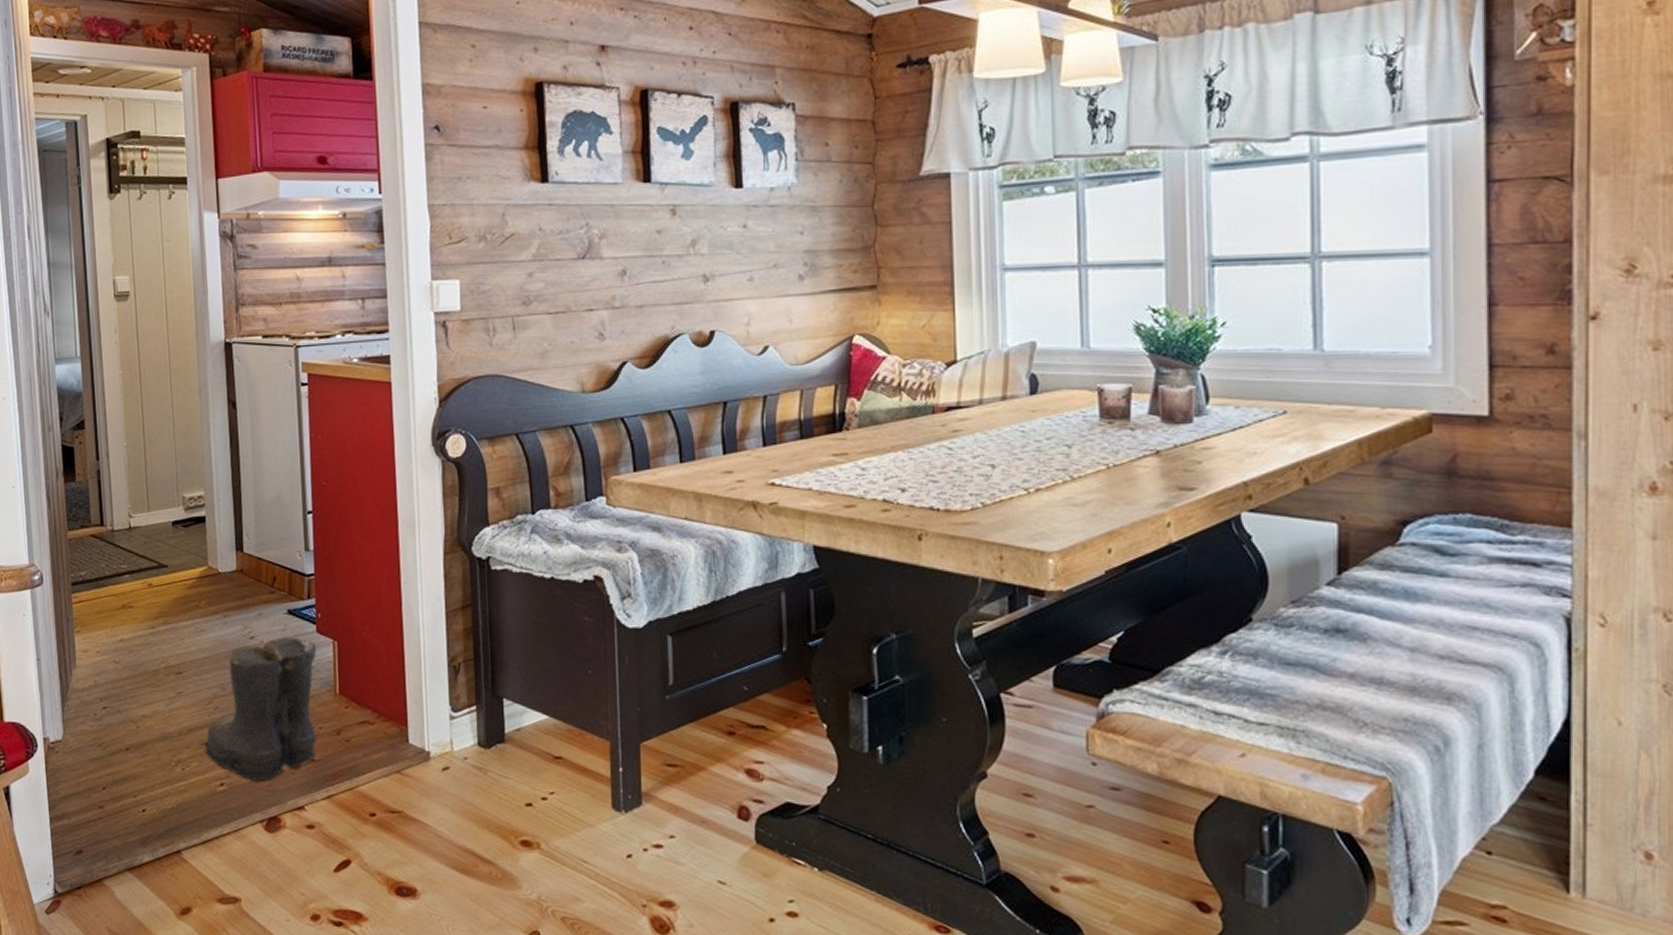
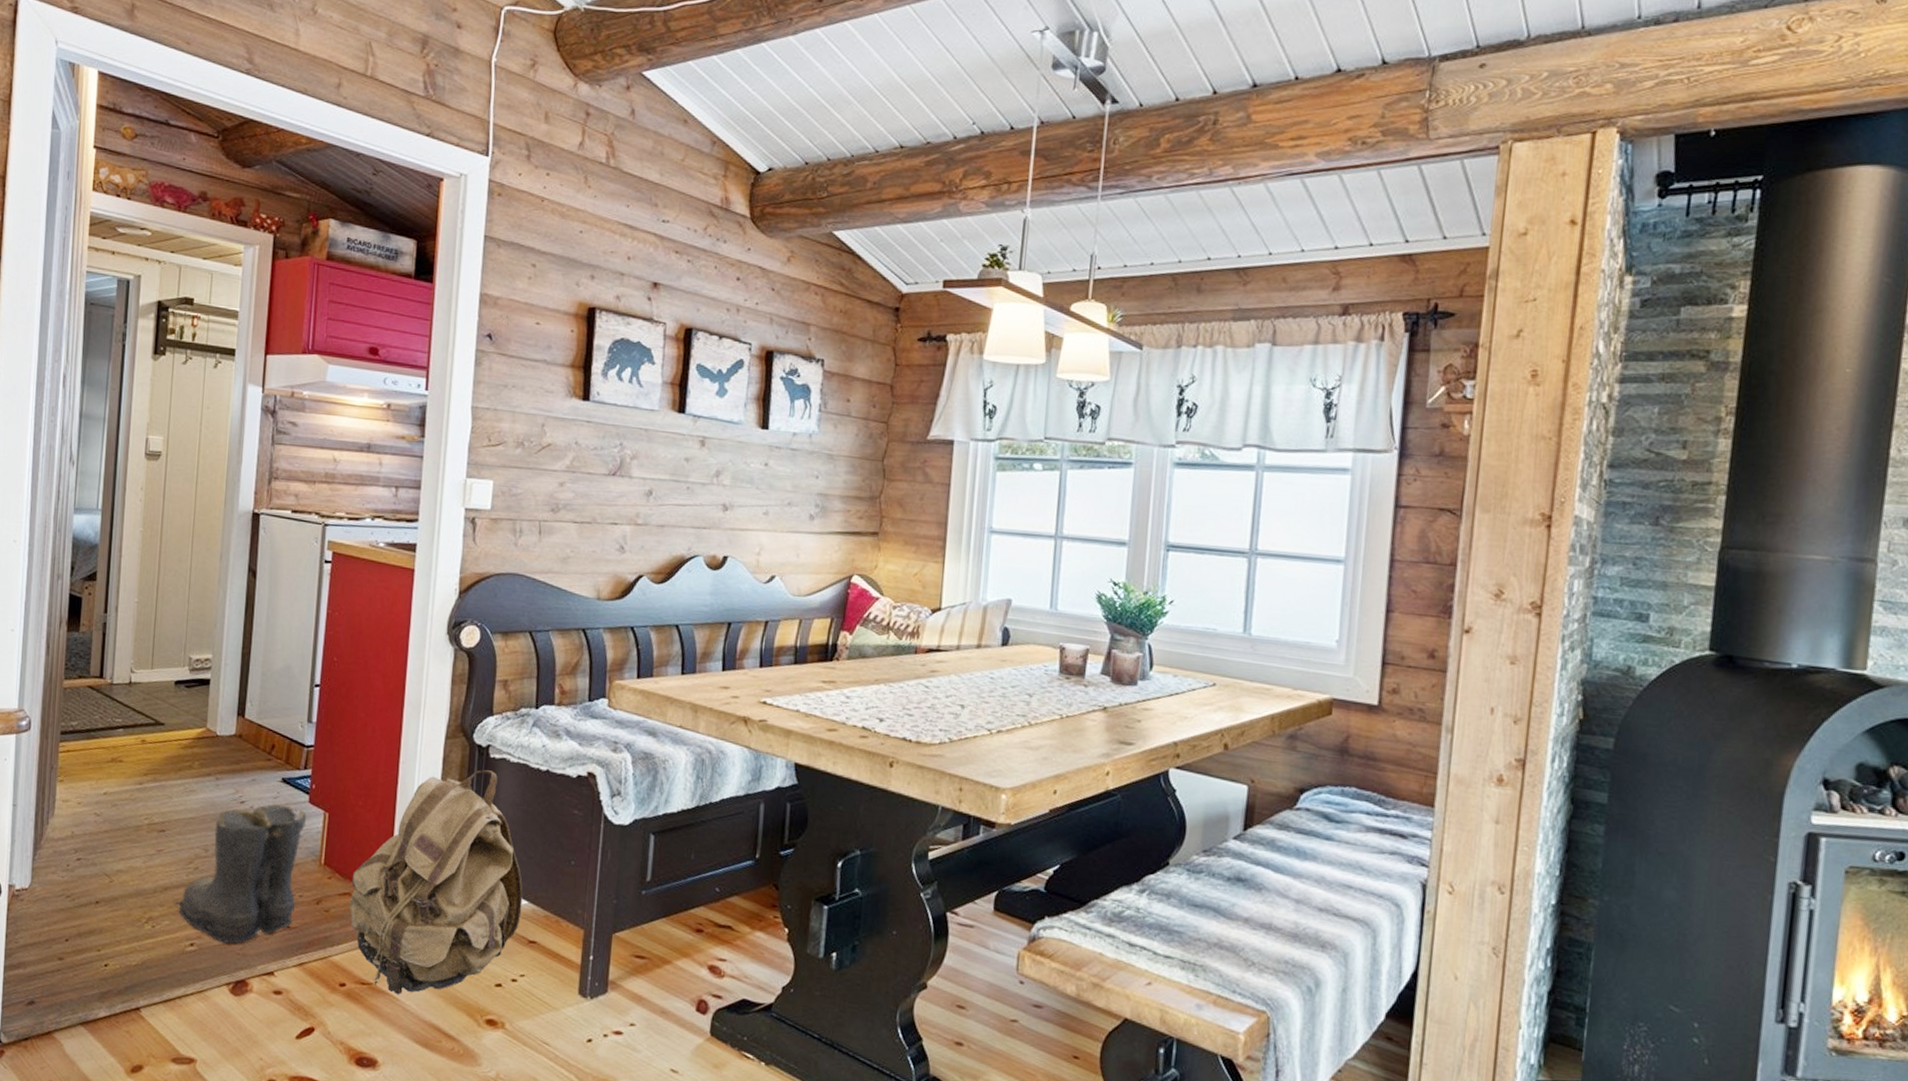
backpack: none [368,583,543,822] -> present [349,770,523,995]

